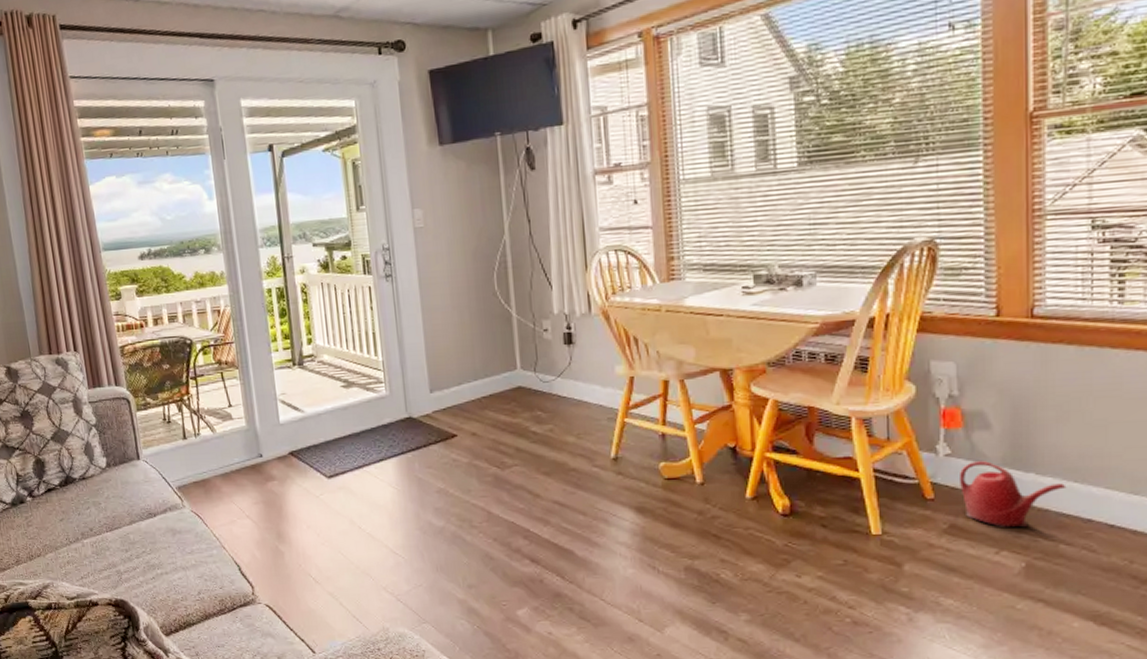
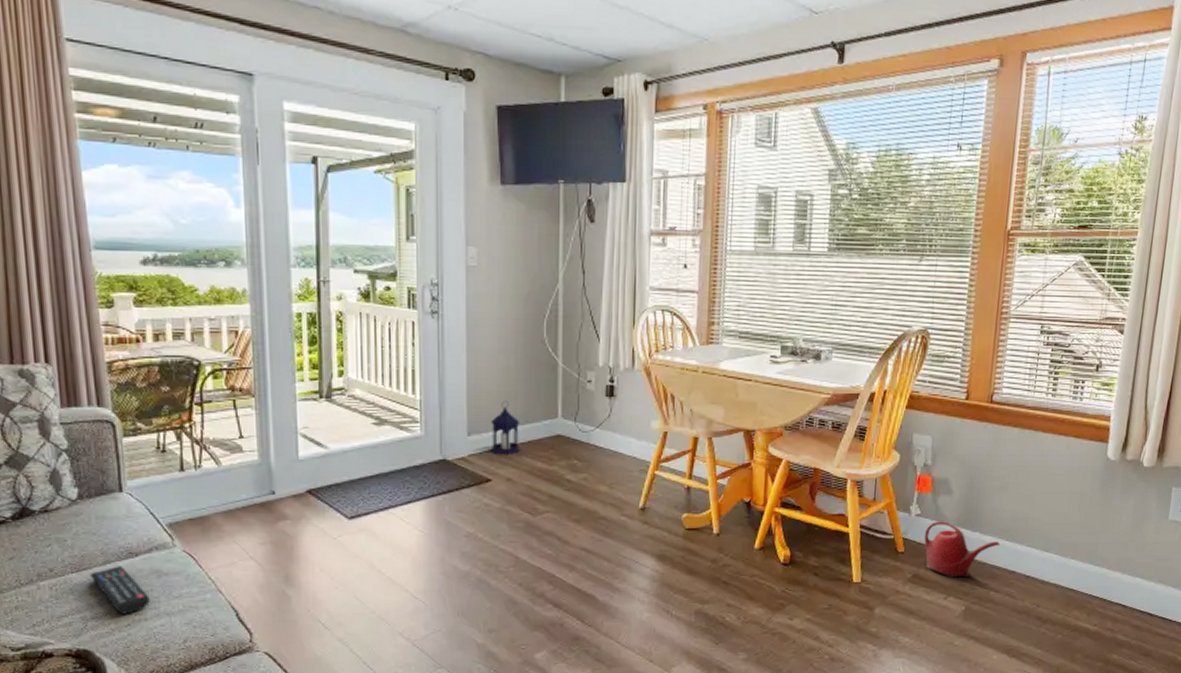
remote control: none [120,525,169,568] -> present [89,566,150,614]
lantern: none [451,355,483,410] -> present [490,400,520,455]

